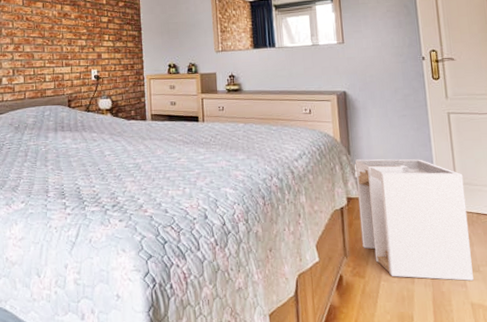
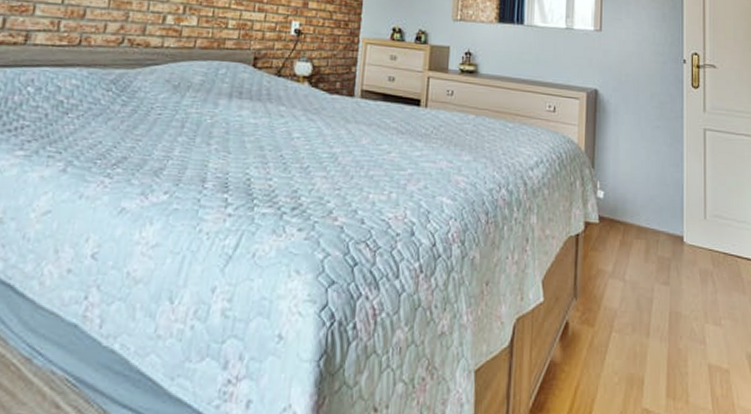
laundry hamper: present [355,159,474,281] -> none [596,174,714,336]

